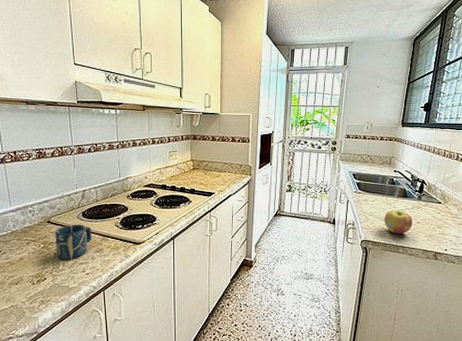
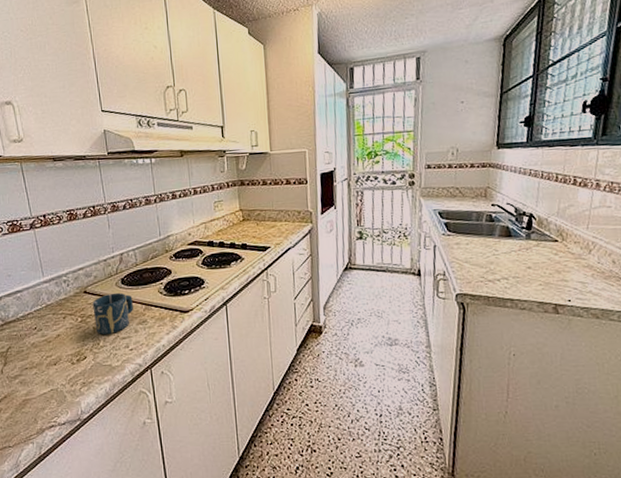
apple: present [384,209,413,234] -> none [483,252,522,284]

